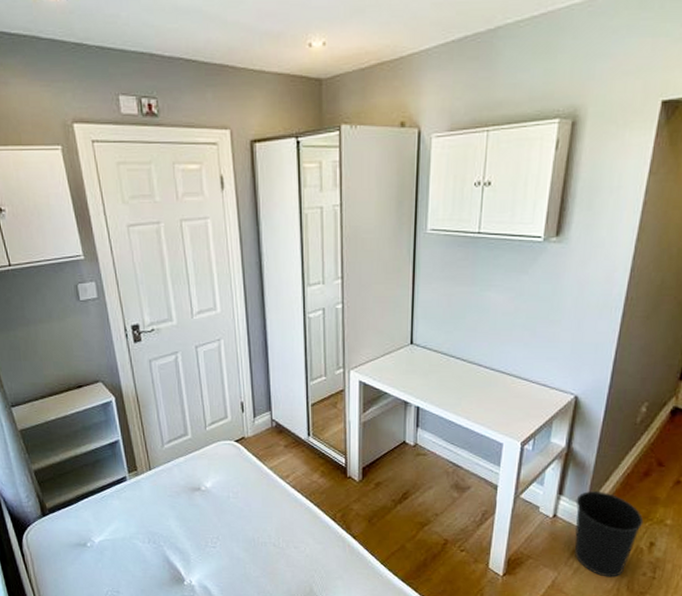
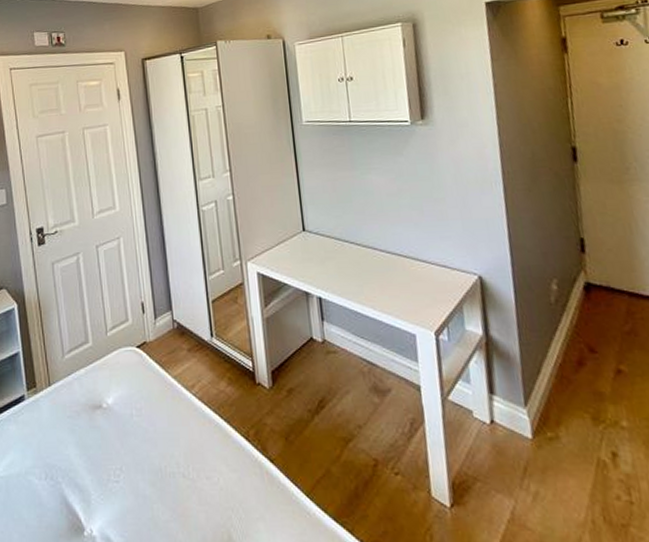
wastebasket: present [574,491,644,577] -> none [510,388,596,504]

